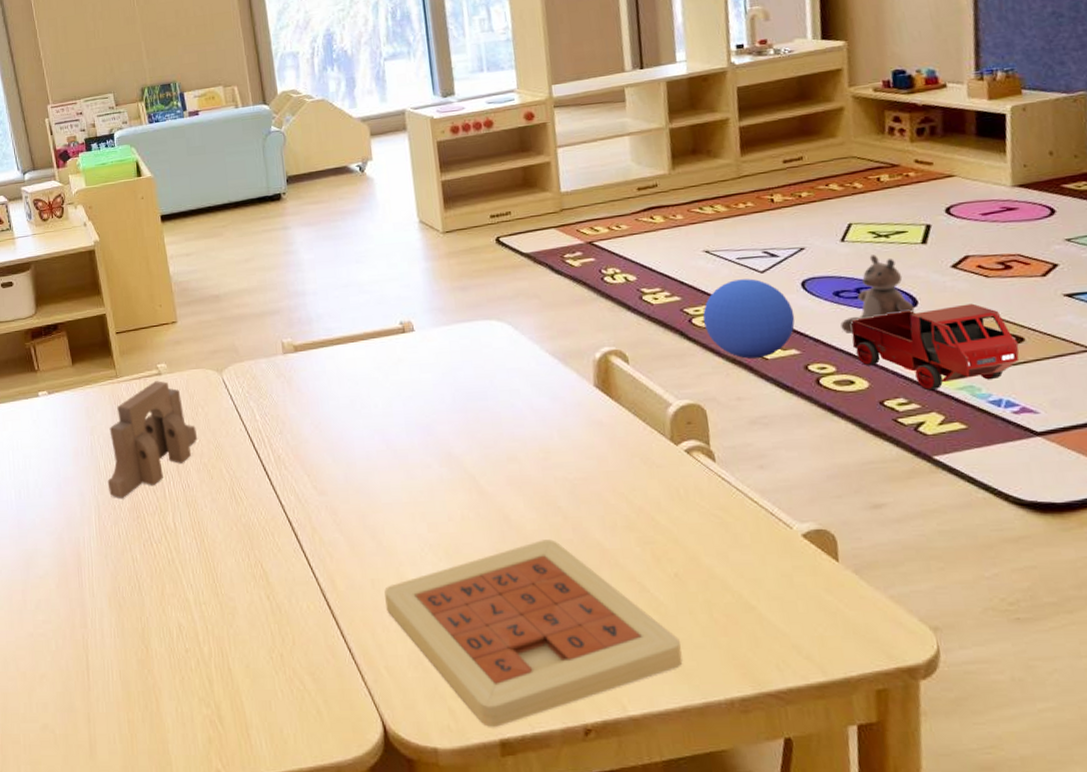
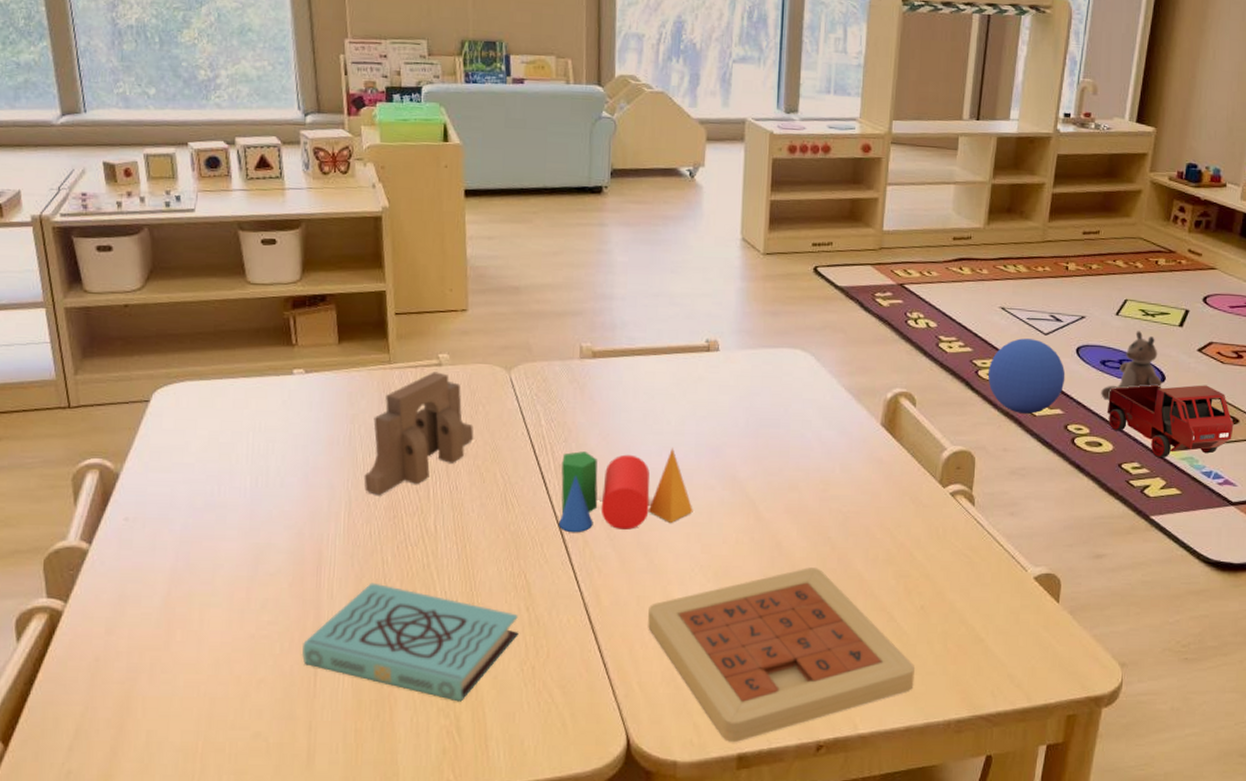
book: none [73,580,263,691] -> present [301,582,519,702]
toy blocks: none [280,430,414,521] -> present [559,448,693,533]

